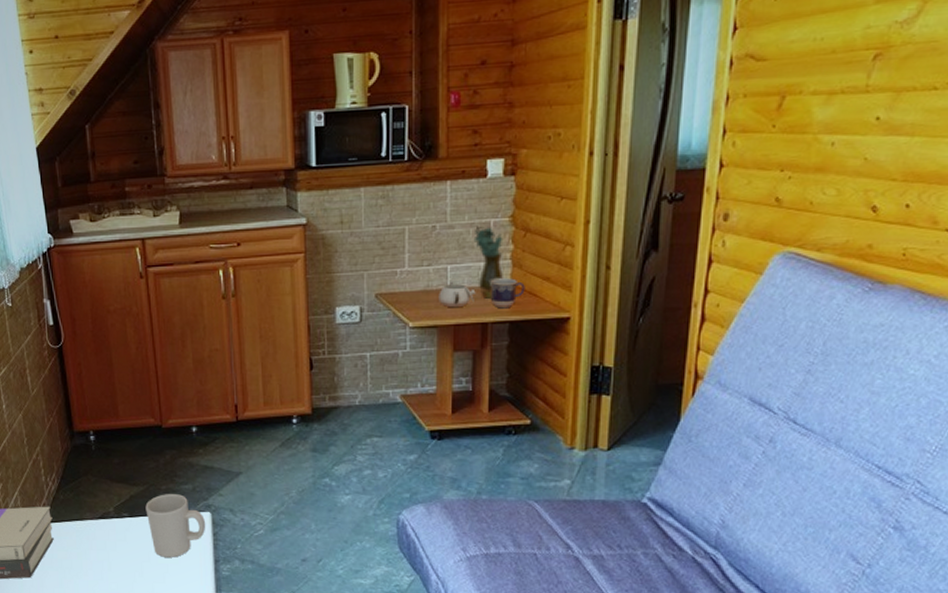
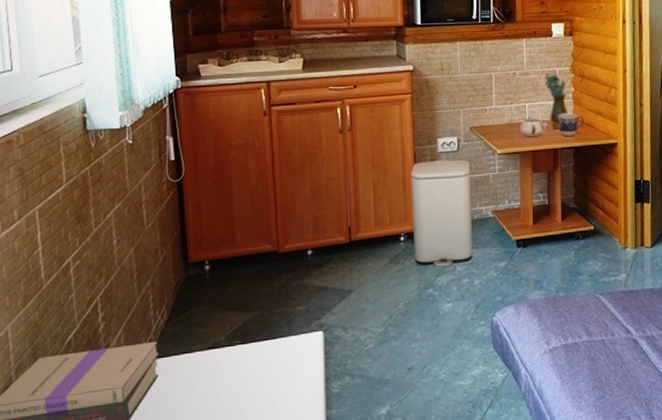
mug: present [145,494,206,558] -> none [258,316,318,382]
pedal bin: none [304,333,377,455] -> present [410,159,473,267]

